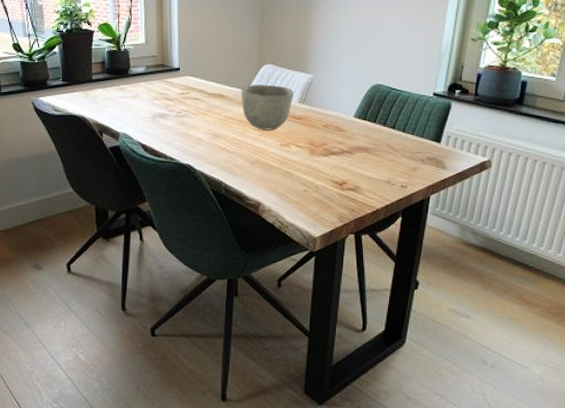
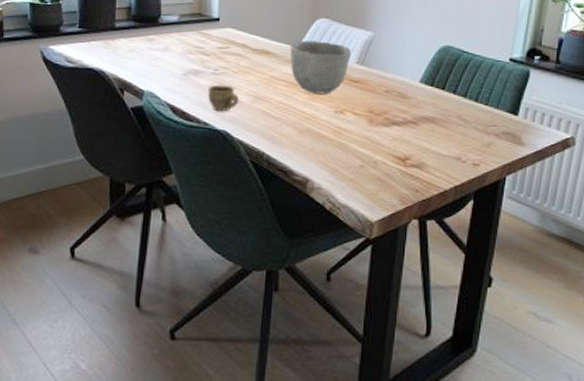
cup: none [172,125,200,147] -> present [208,84,240,111]

